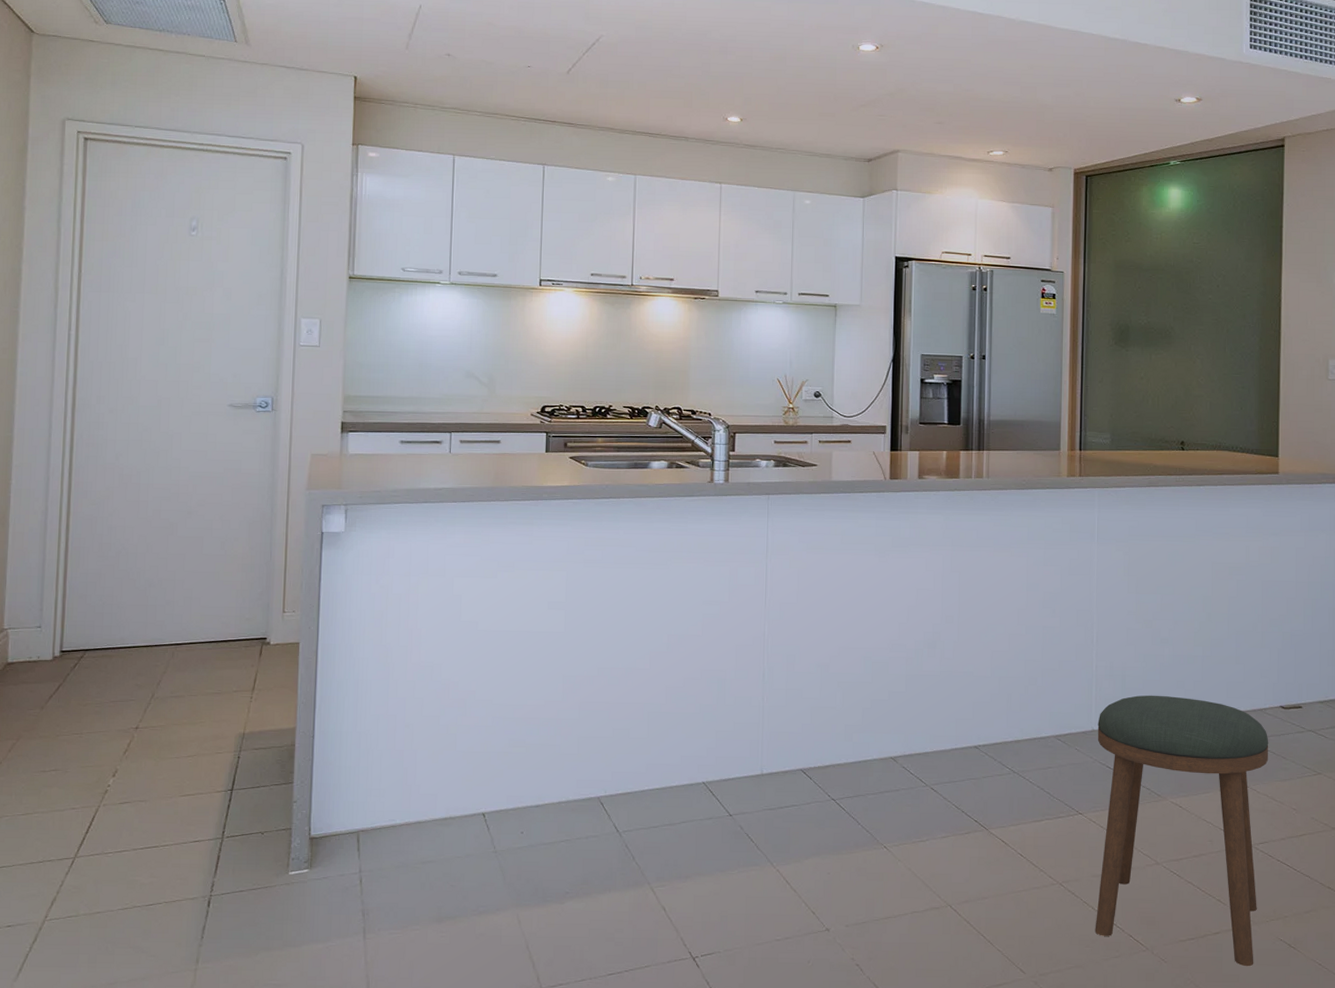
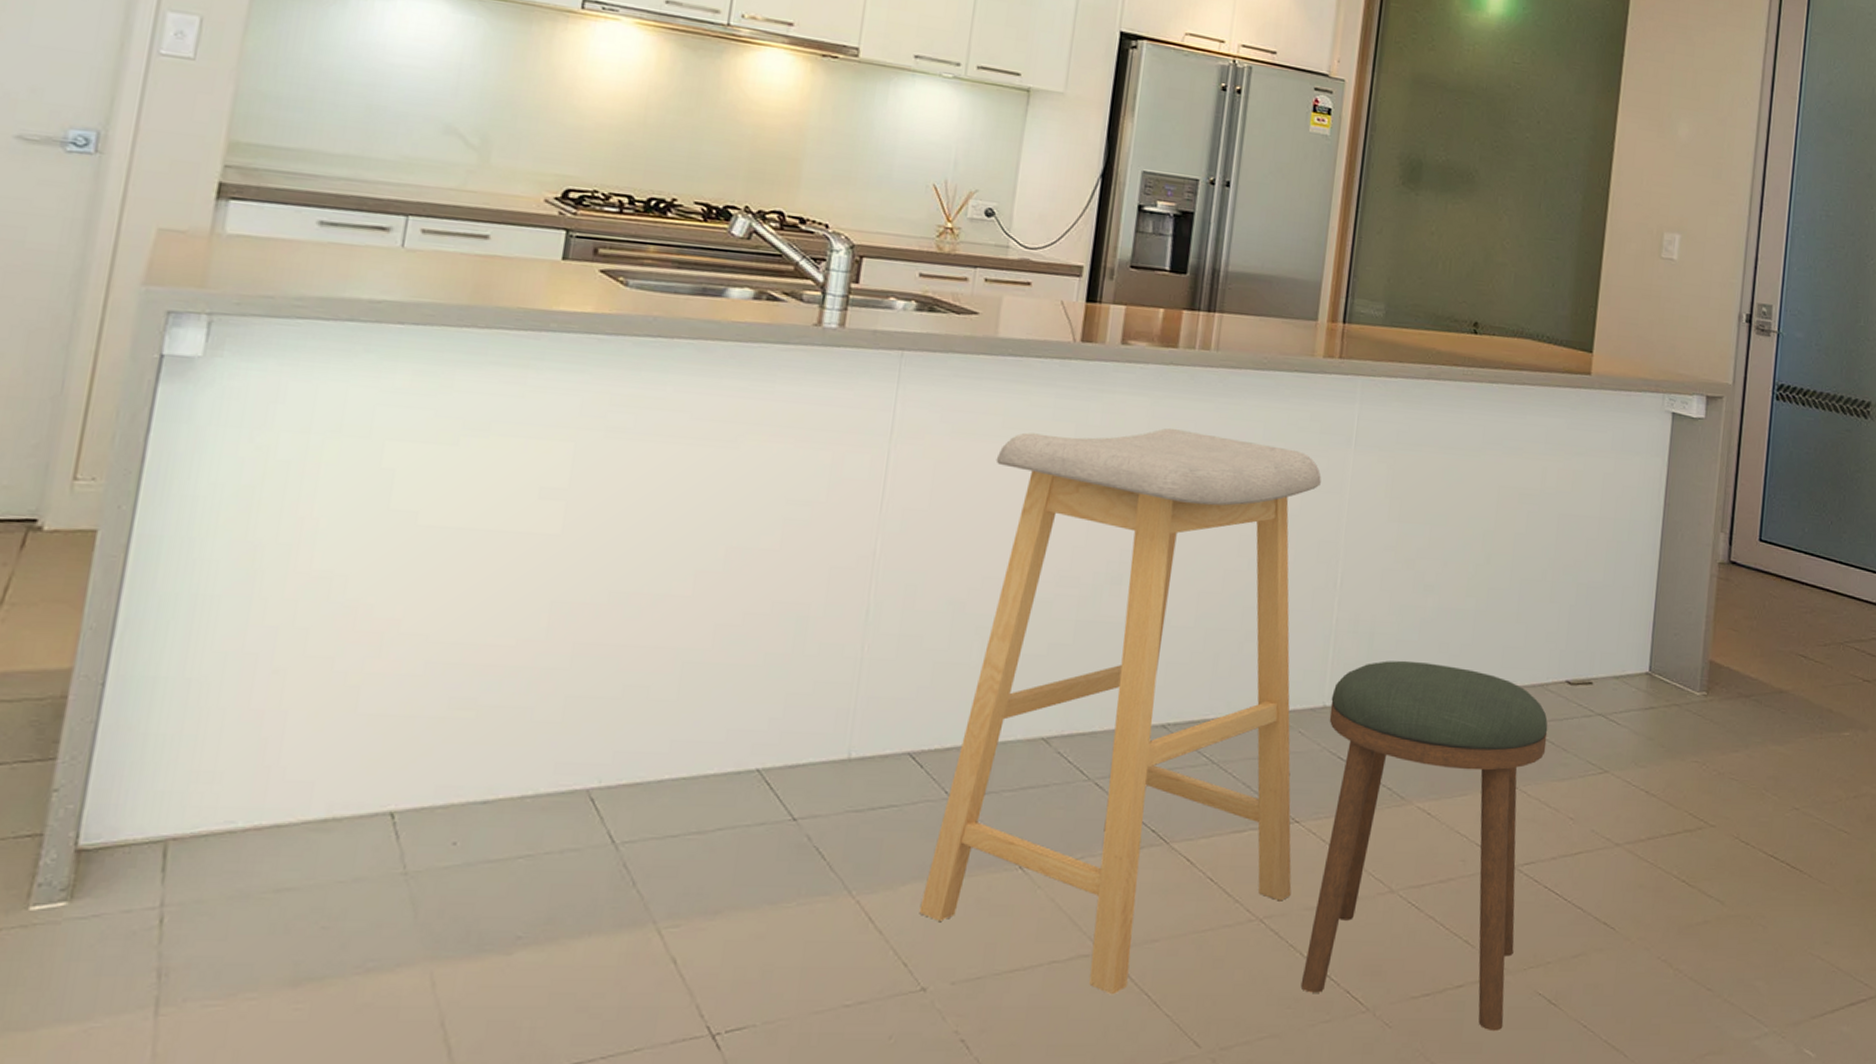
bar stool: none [819,535,1081,936] -> present [919,428,1322,995]

